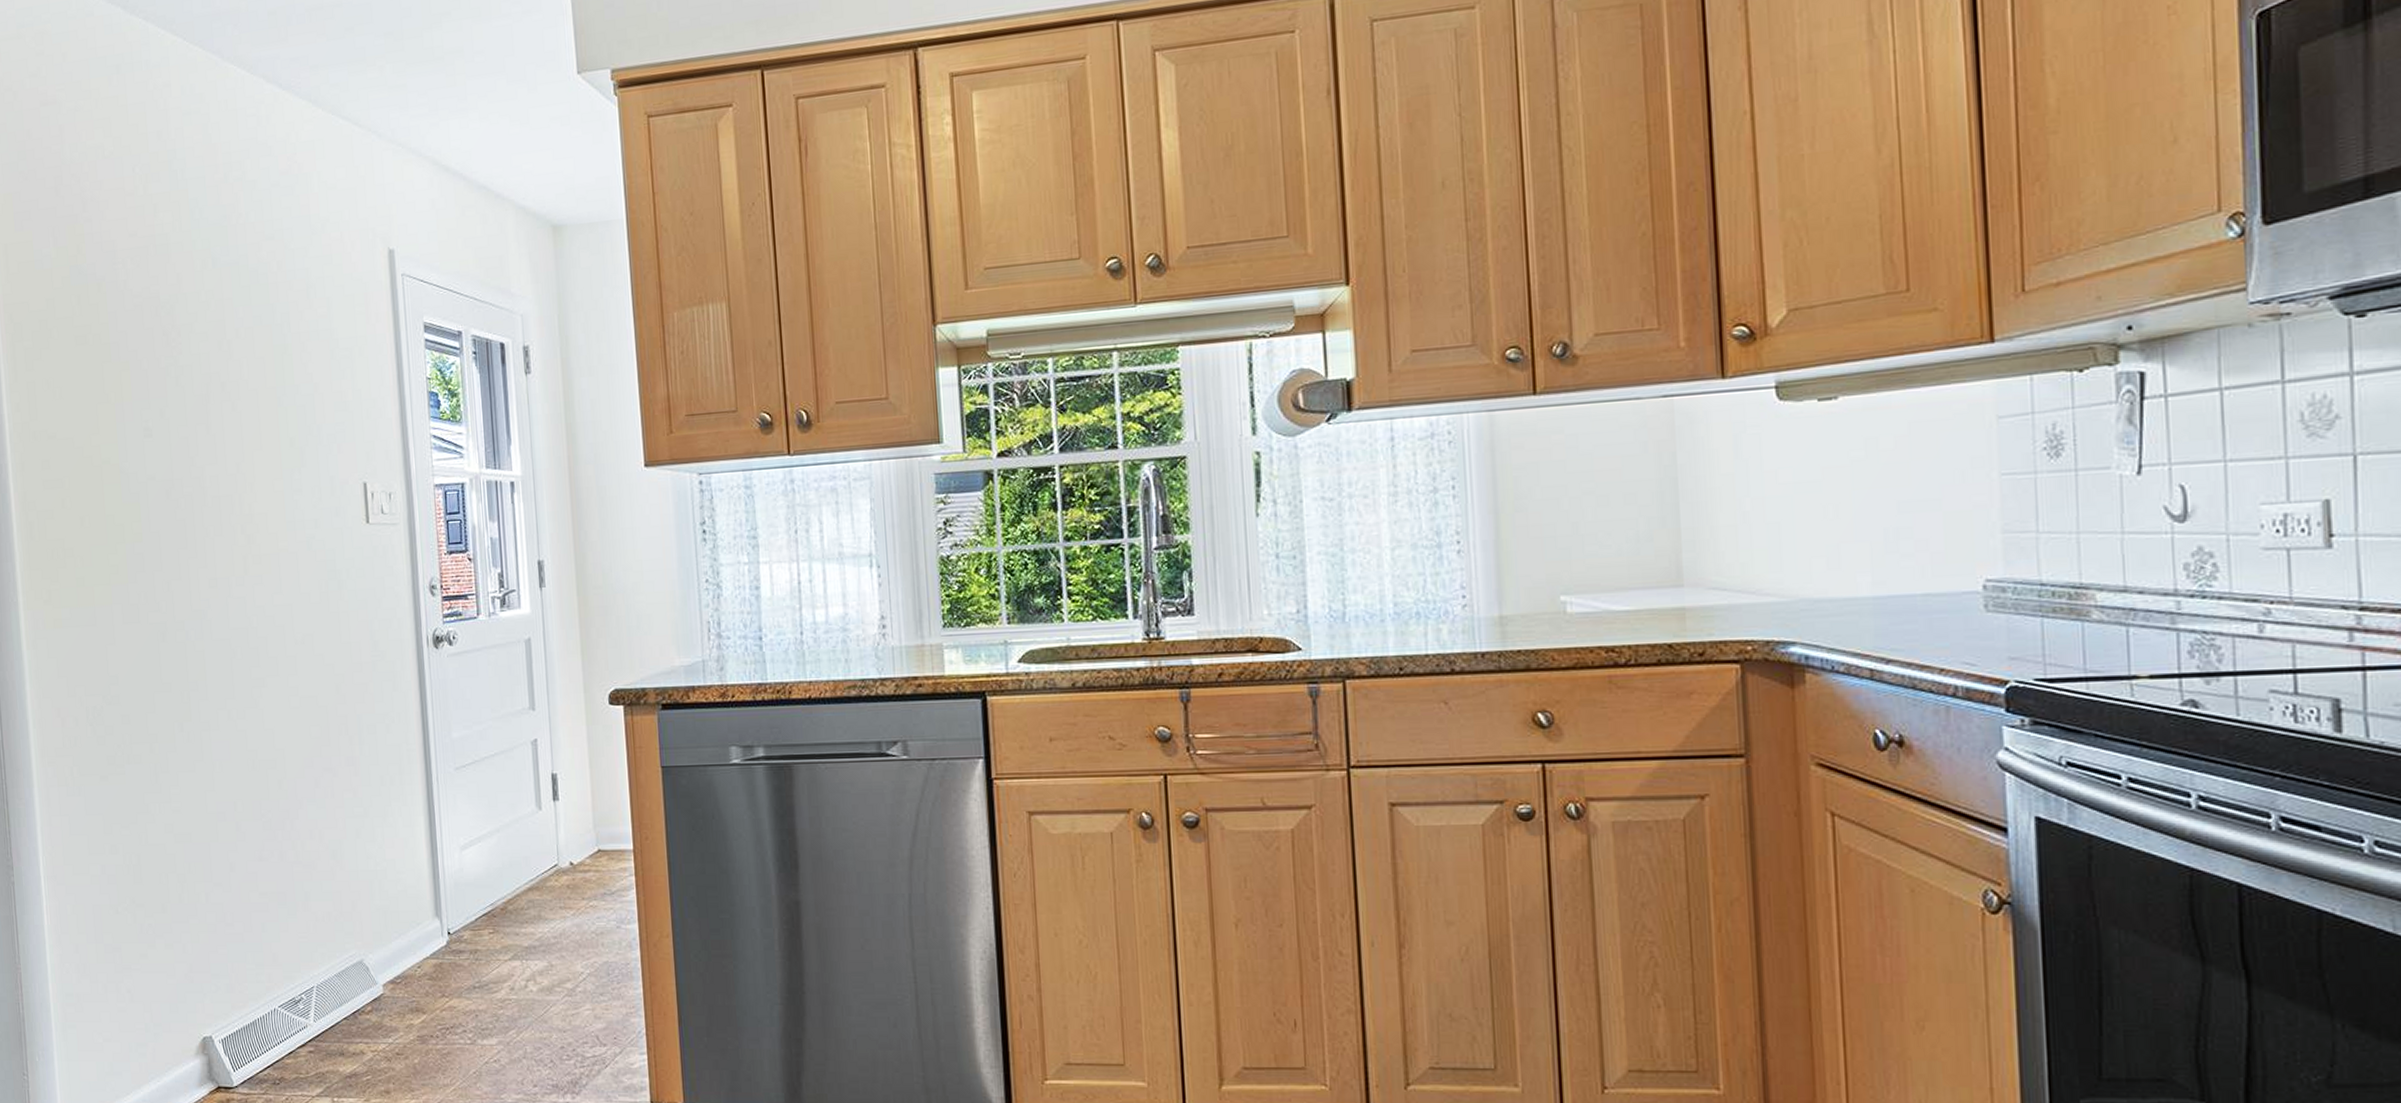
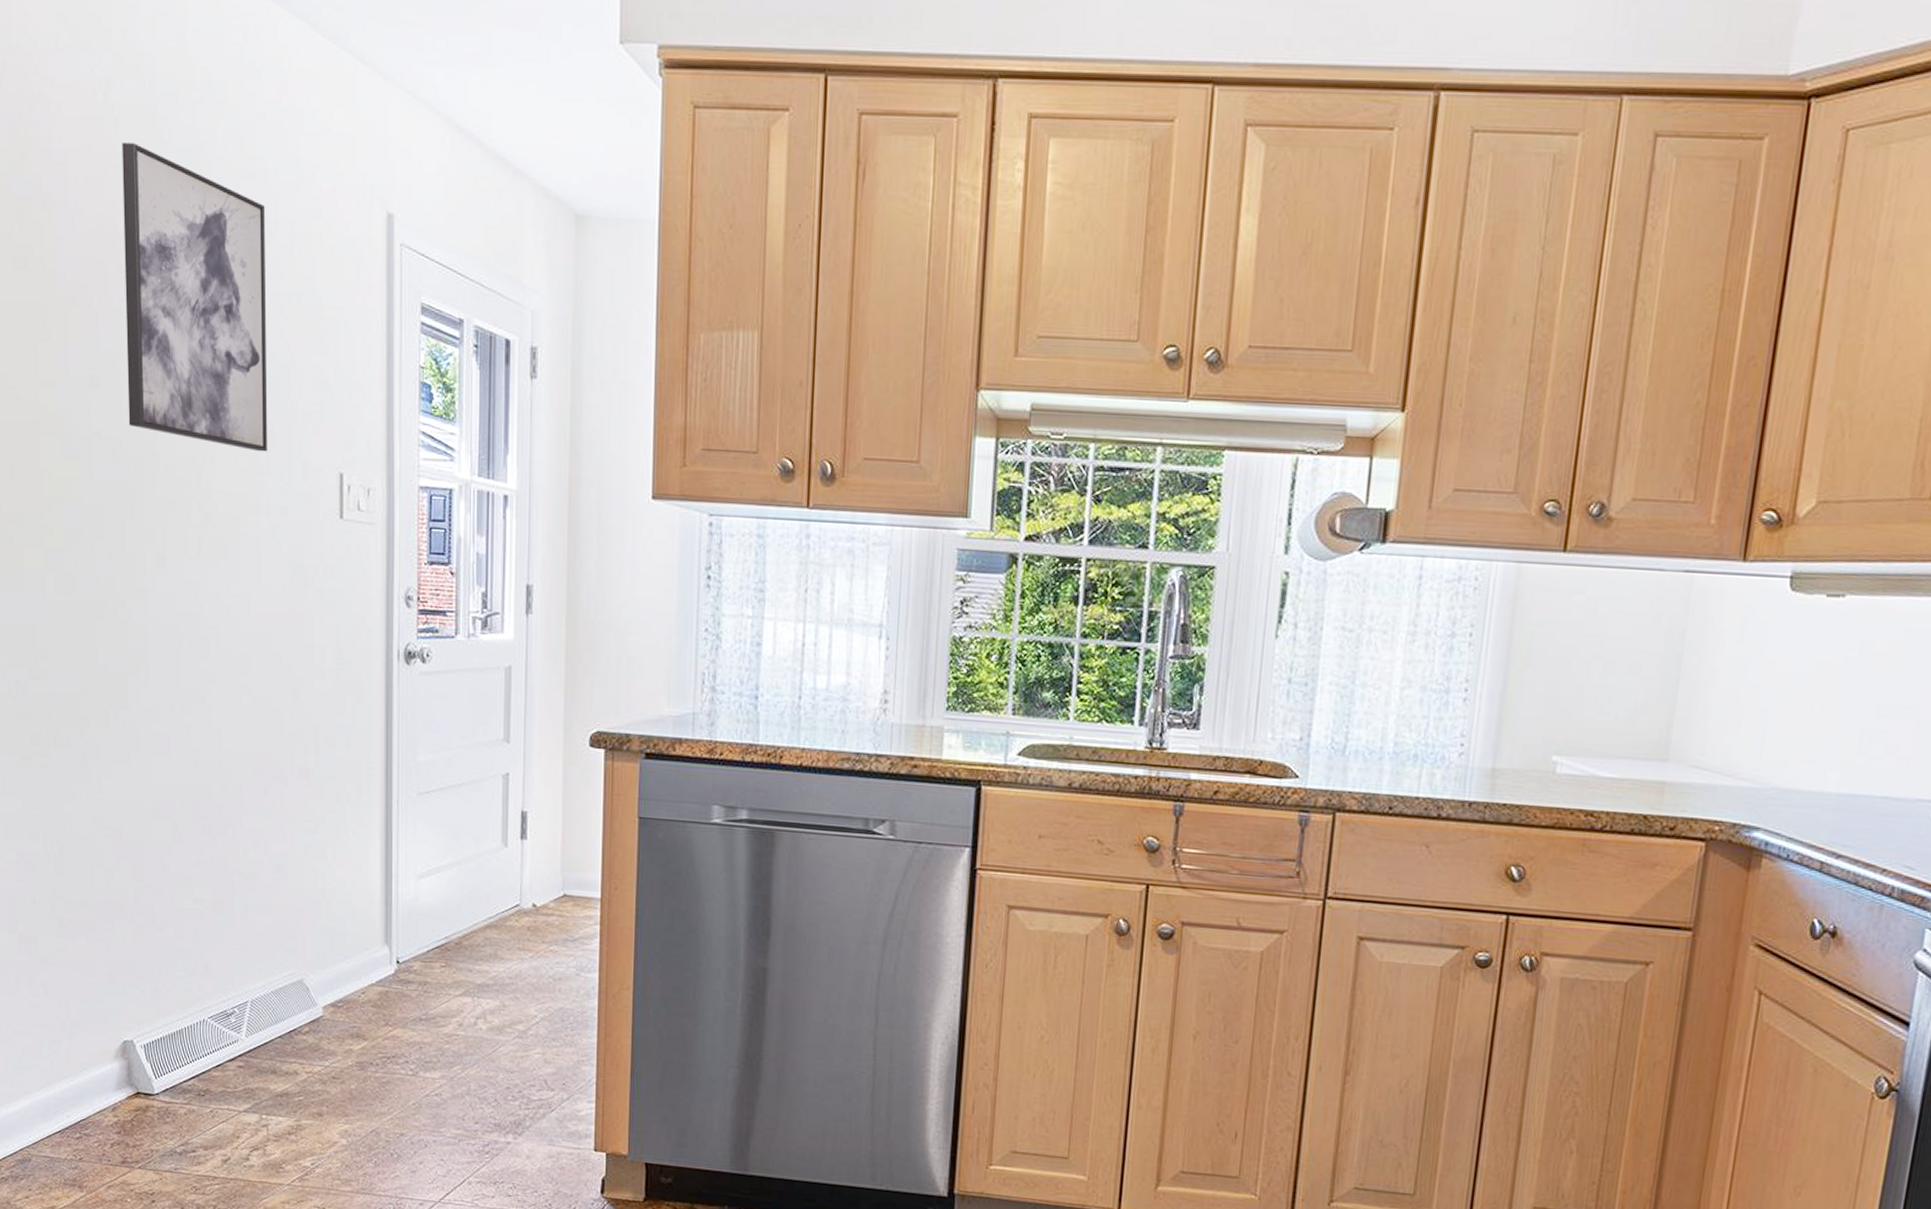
wall art: none [160,224,299,474] -> present [121,143,268,452]

